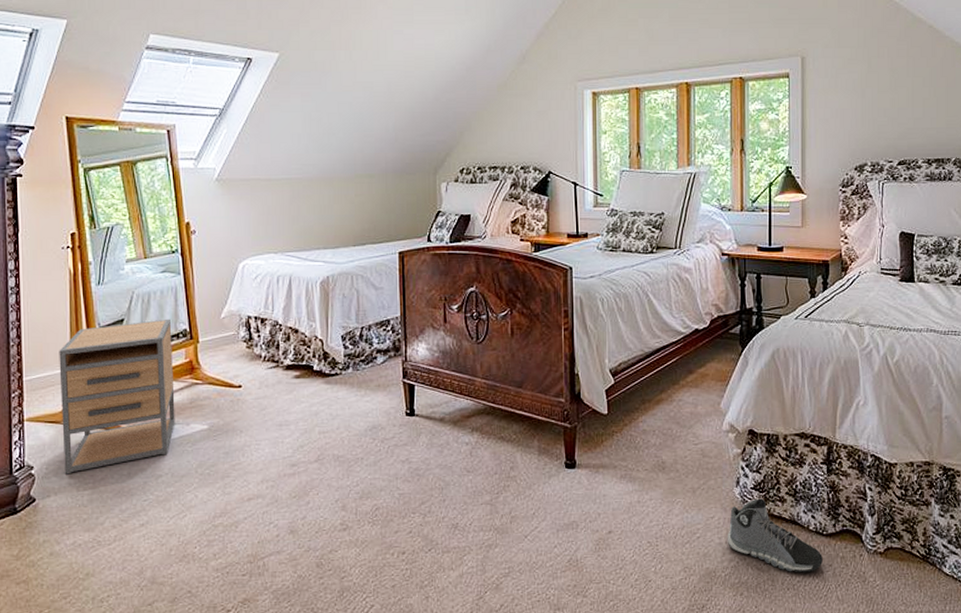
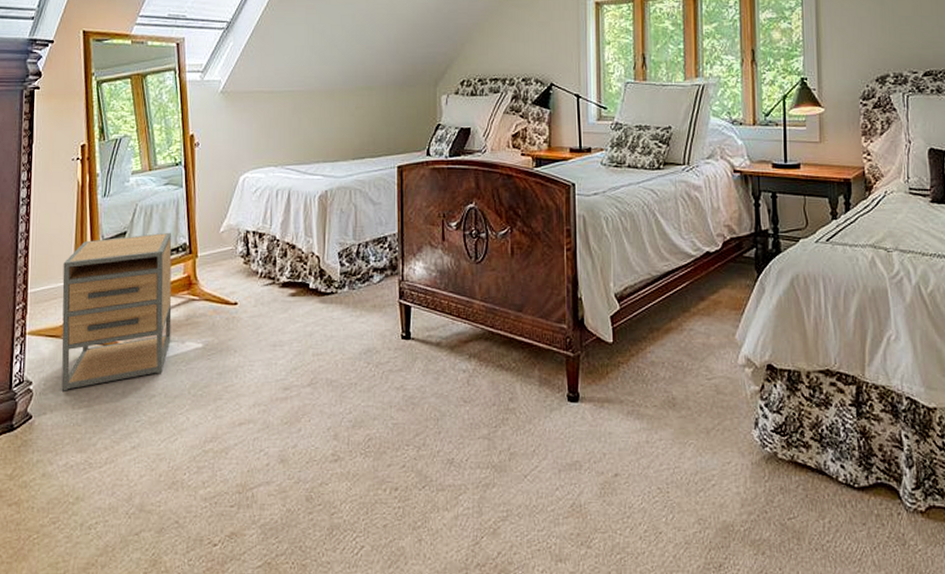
sneaker: present [727,498,823,573] -> none [745,443,855,532]

